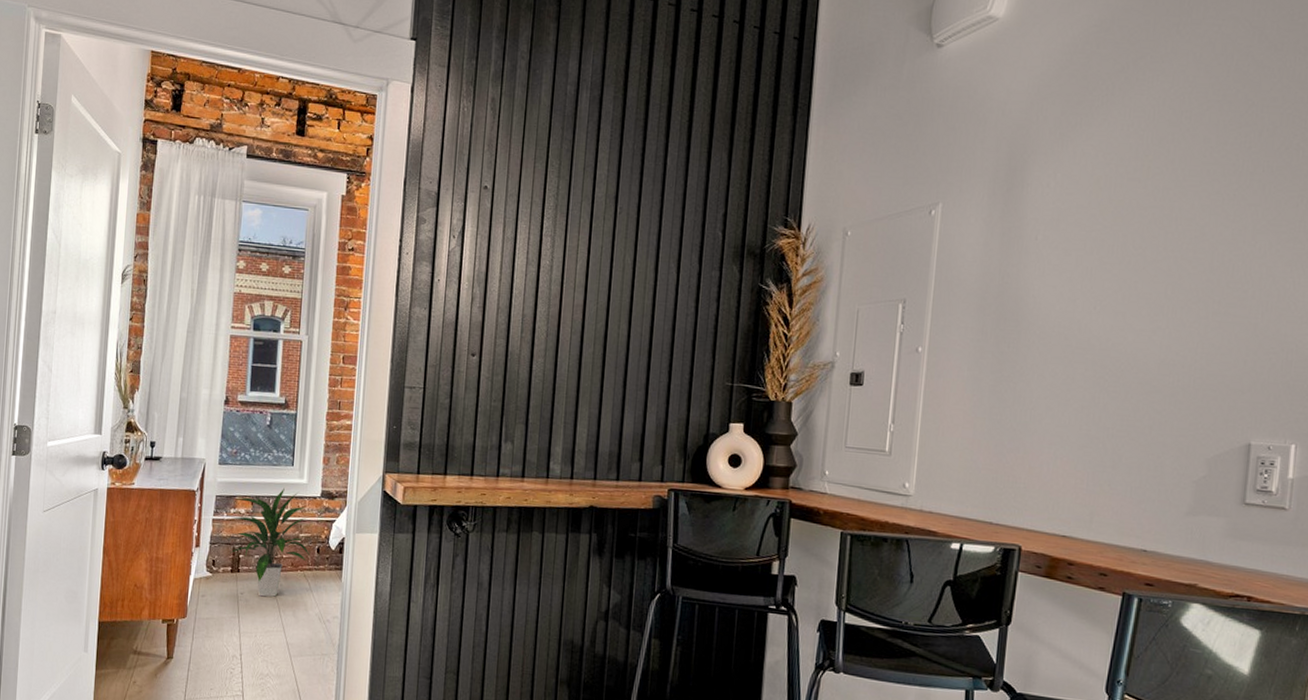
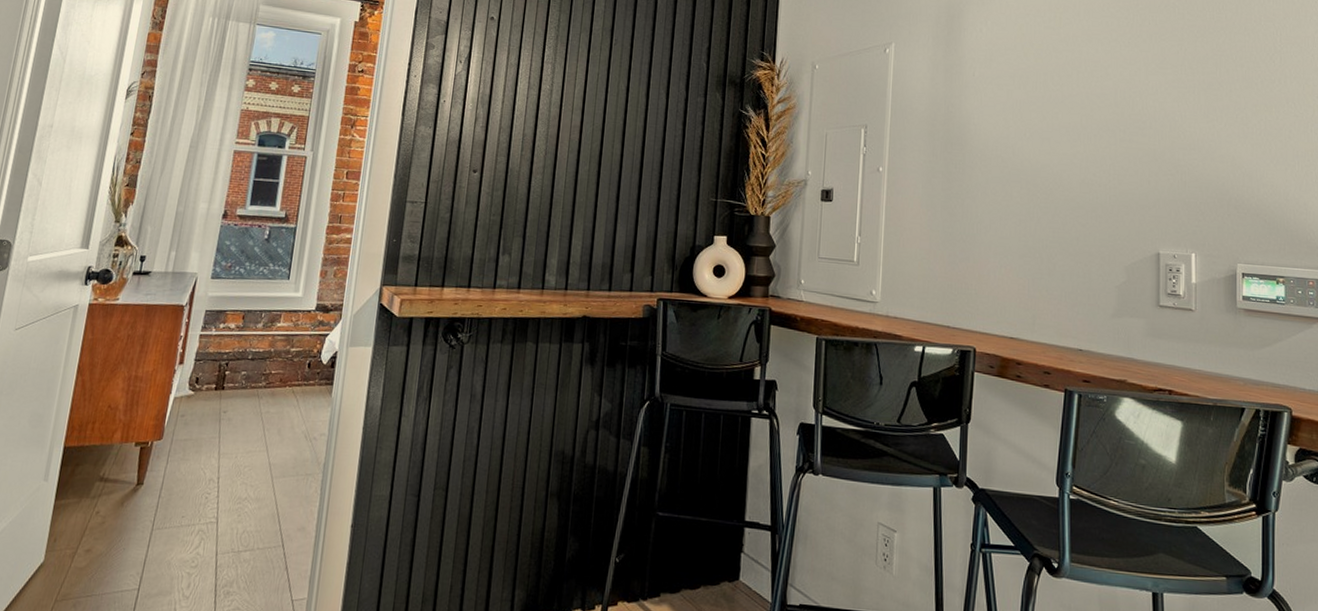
indoor plant: present [230,488,309,597] -> none [215,301,300,415]

